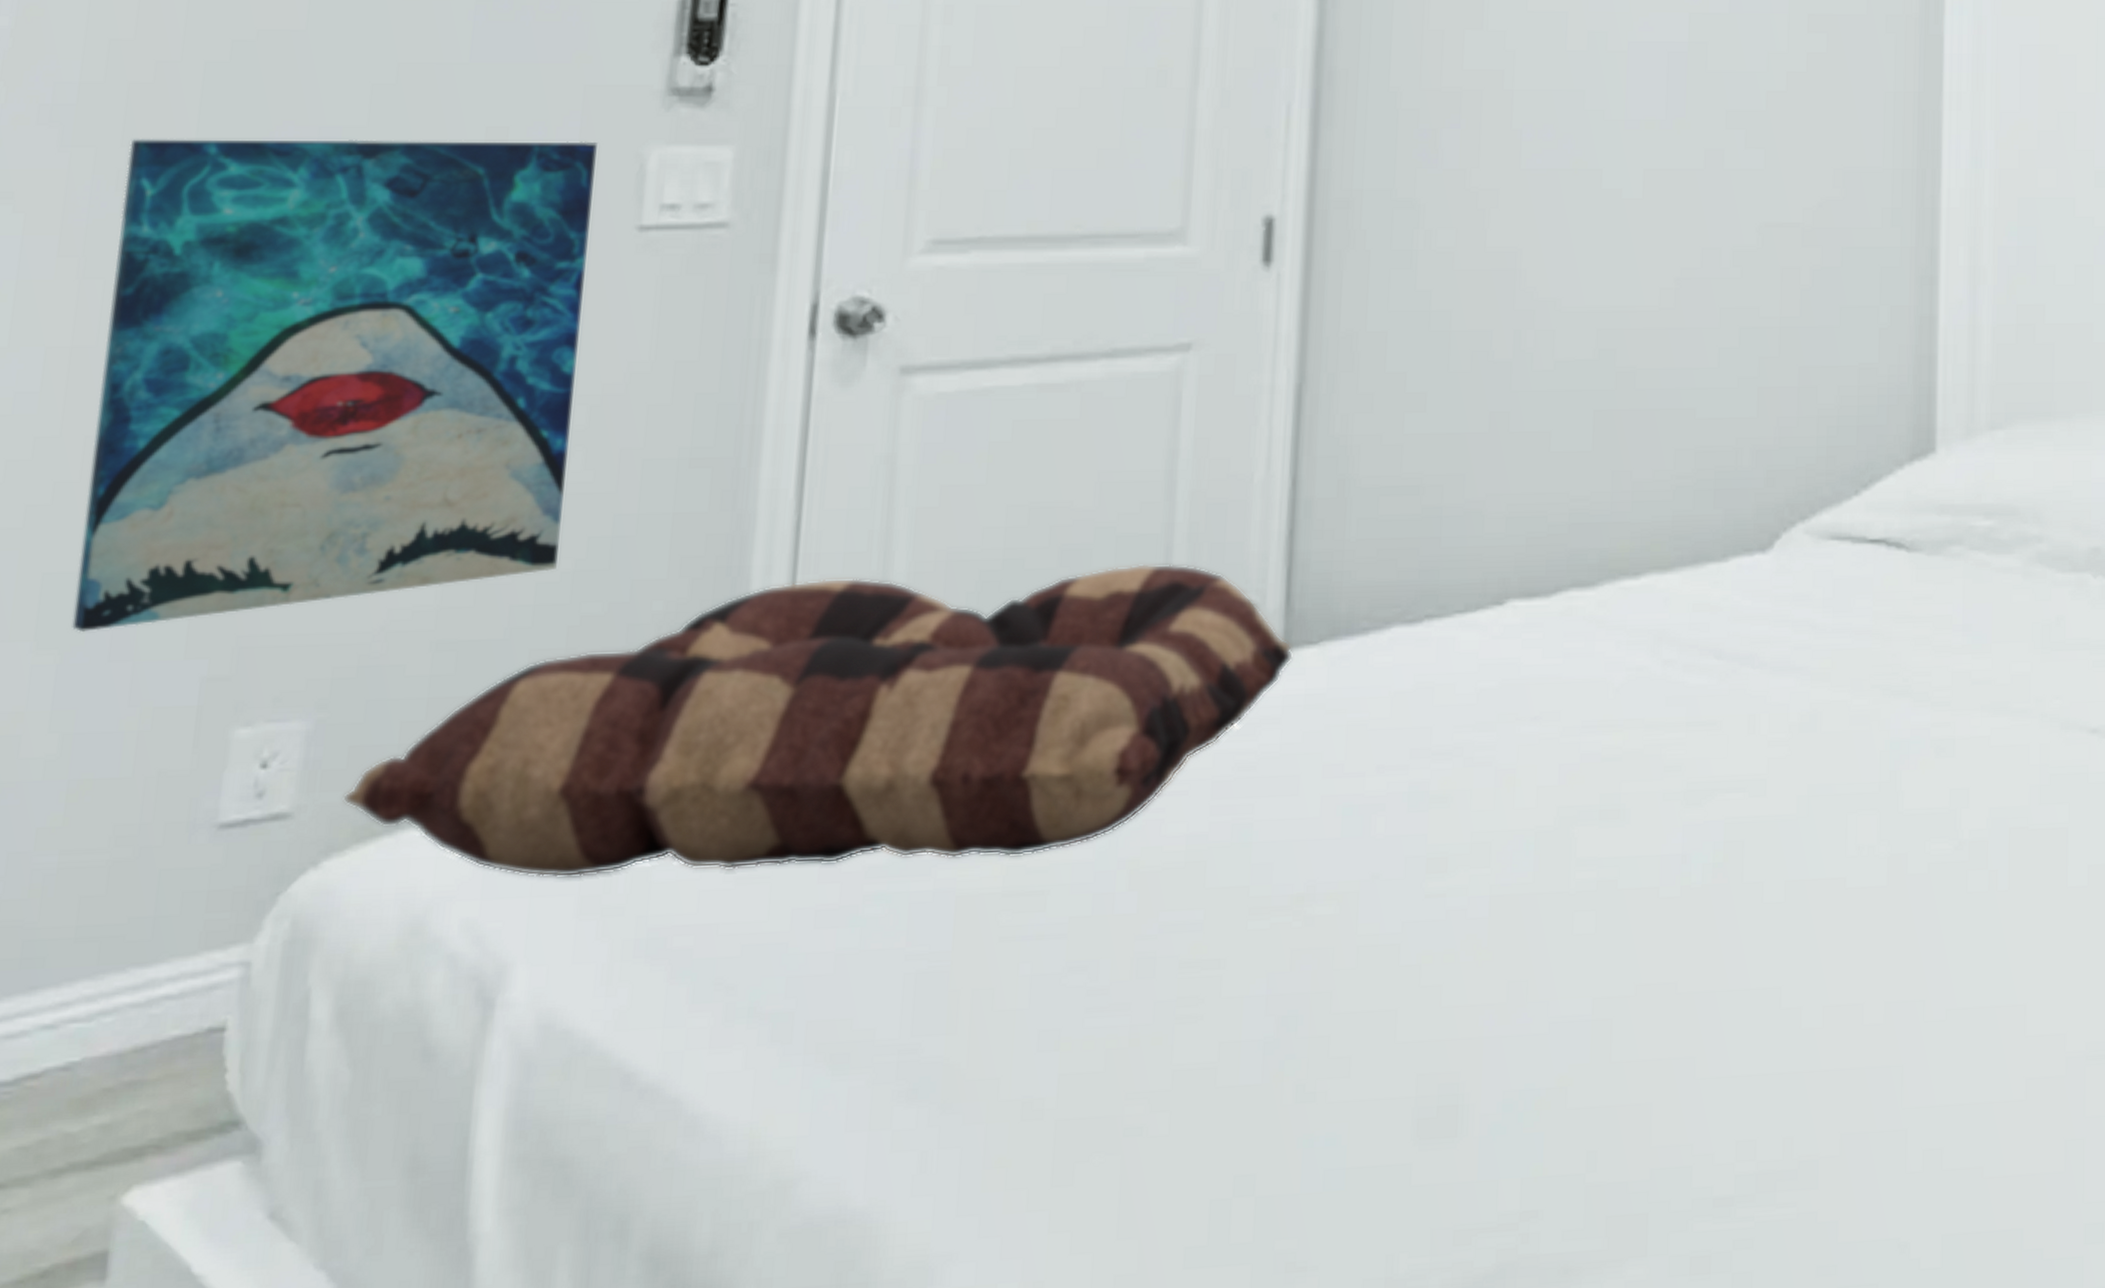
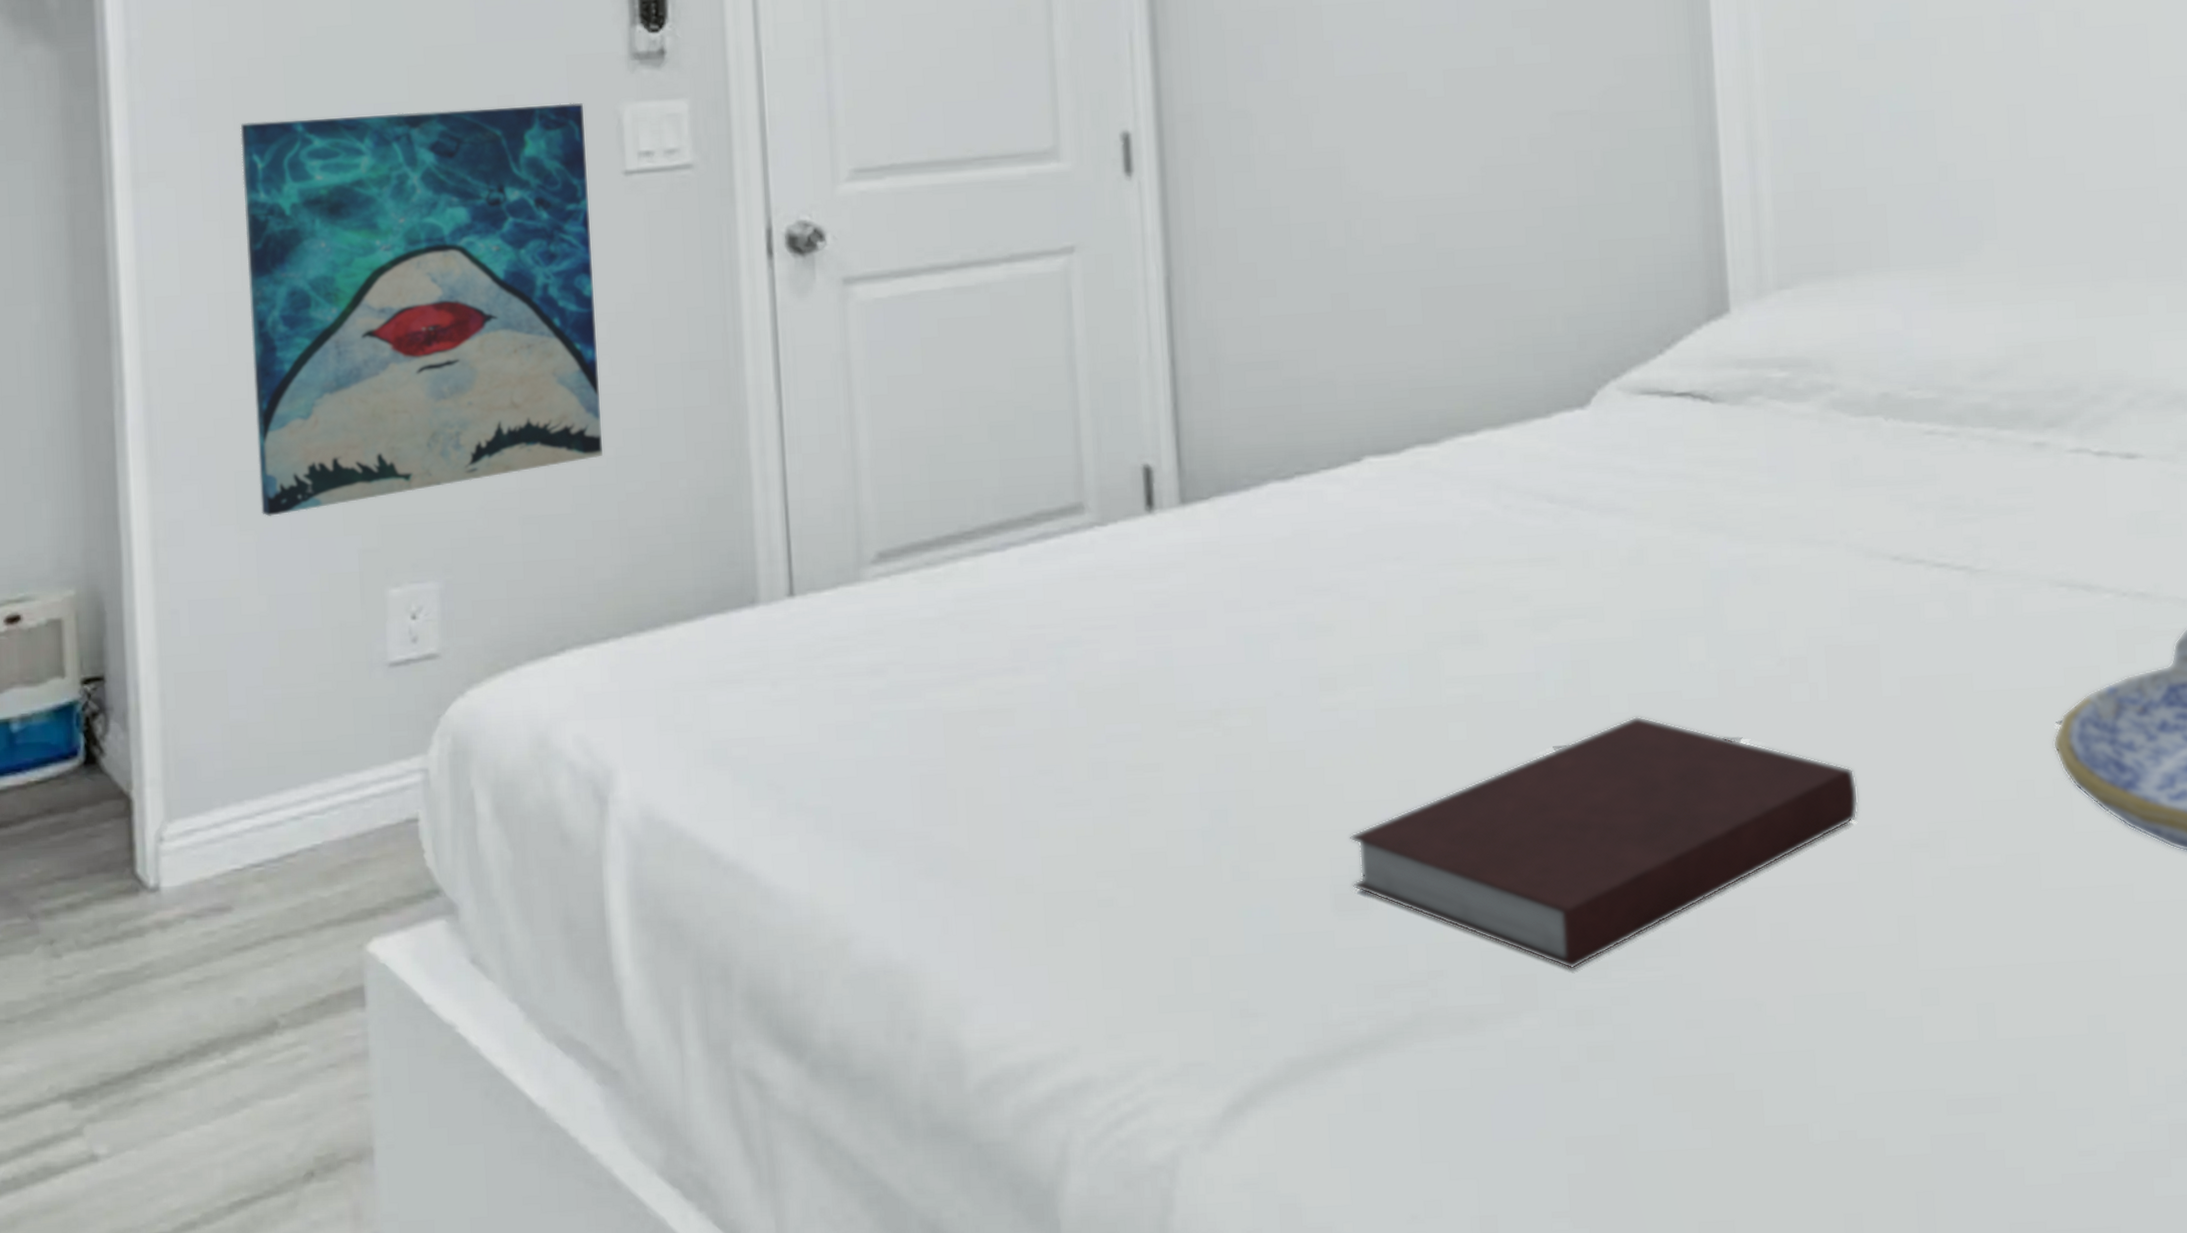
seat cushion: present [342,563,1294,878] -> none [474,435,1190,702]
notebook: none [1439,906,2033,1207] -> present [1350,716,1859,970]

